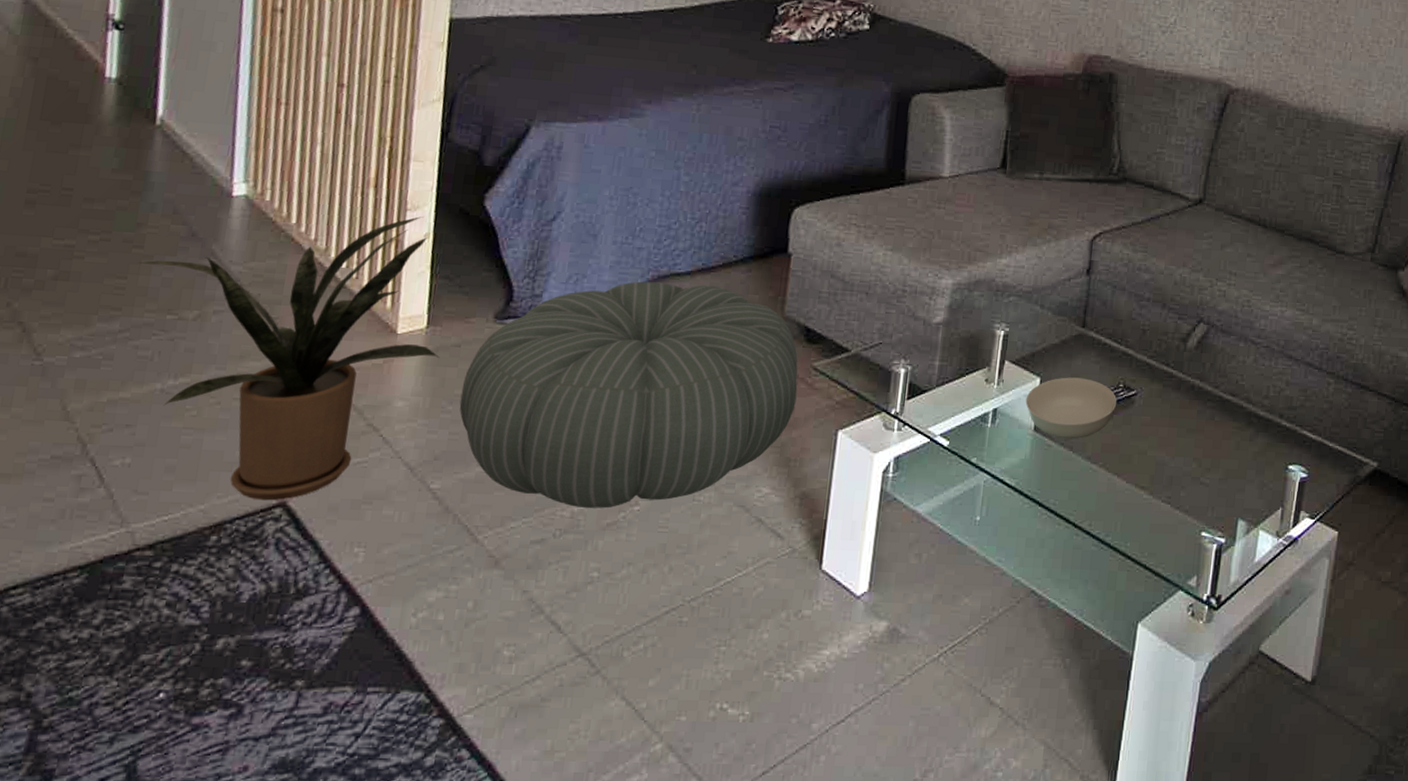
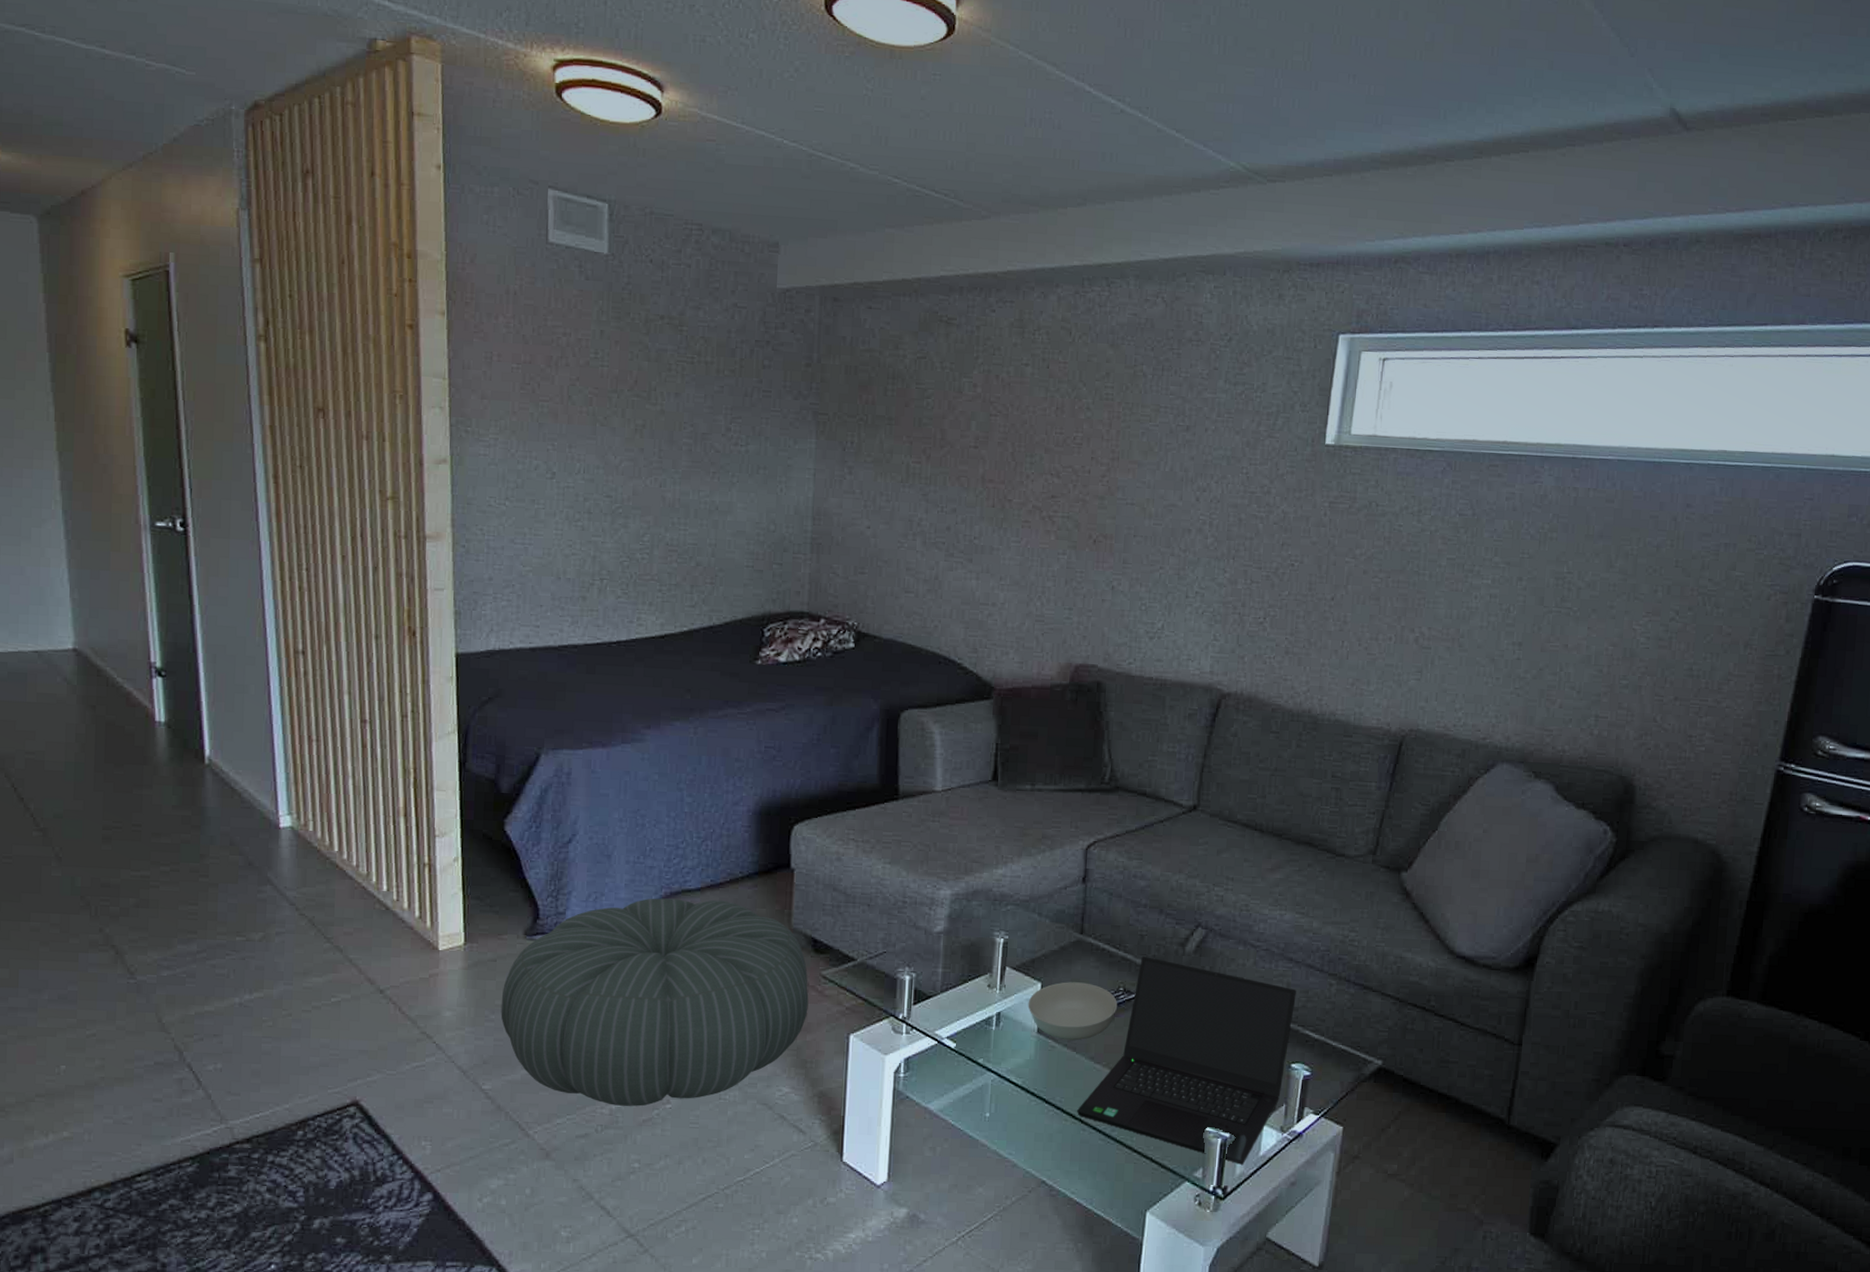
house plant: present [138,216,439,501] -> none [206,842,478,1100]
laptop: none [1071,352,1295,572] -> present [1077,956,1296,1165]

